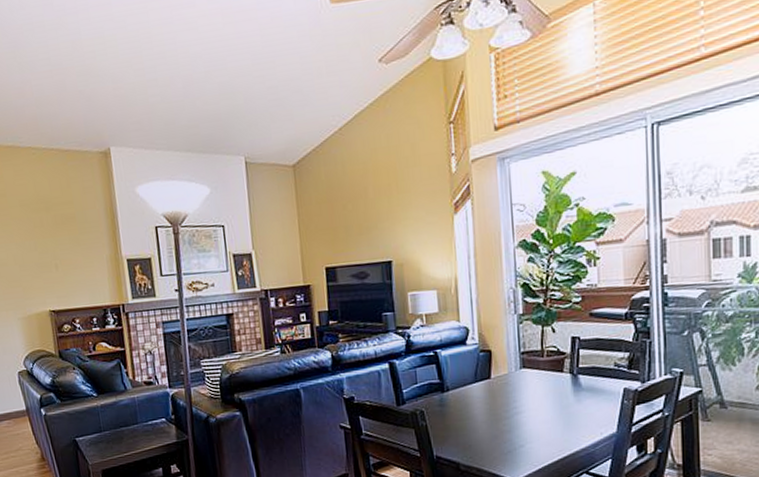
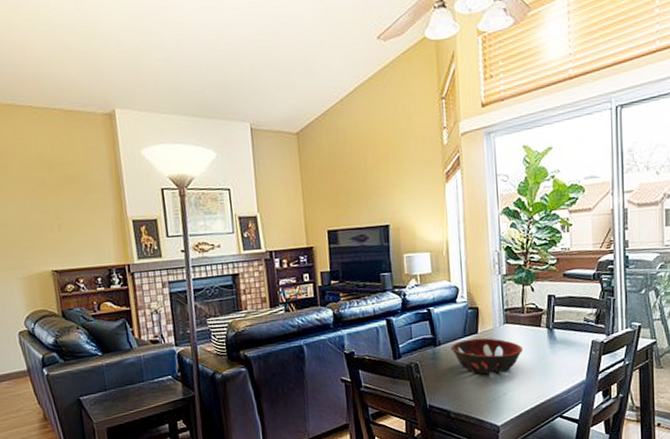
decorative bowl: none [460,383,543,424] -> present [450,338,524,375]

